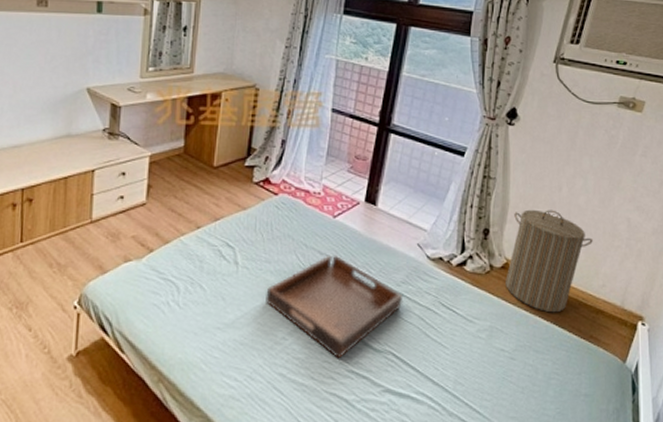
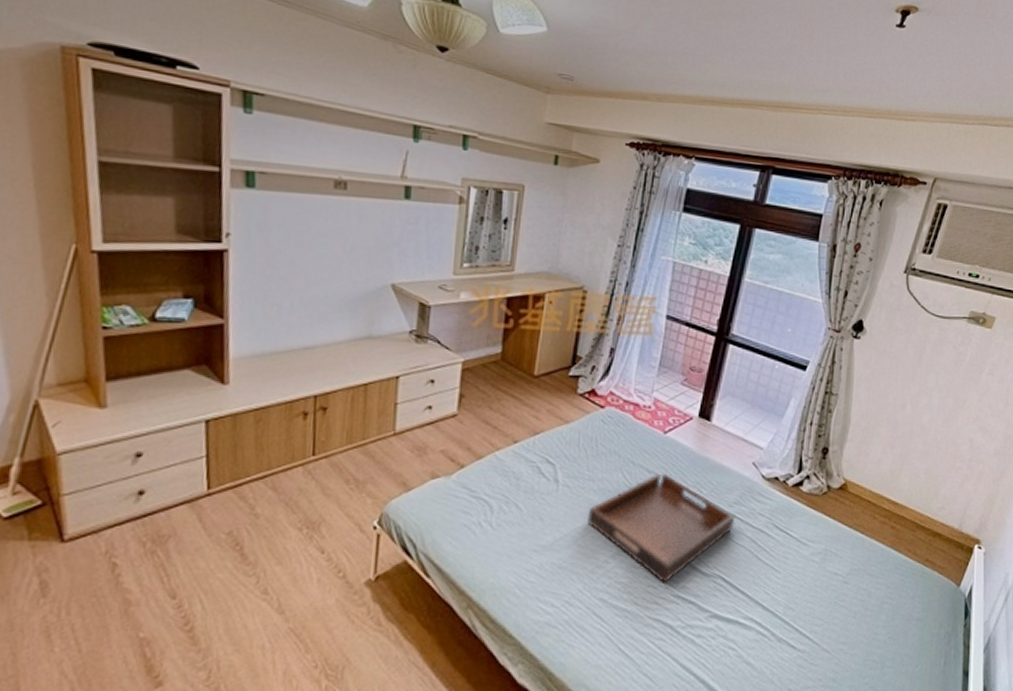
laundry hamper: present [506,209,593,313] -> none [842,428,934,536]

